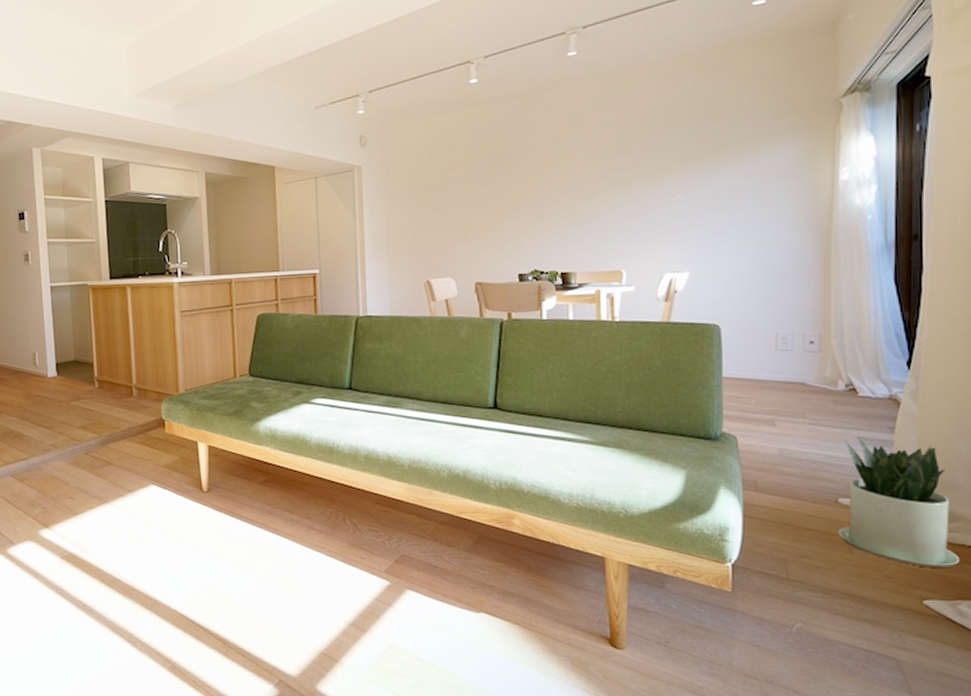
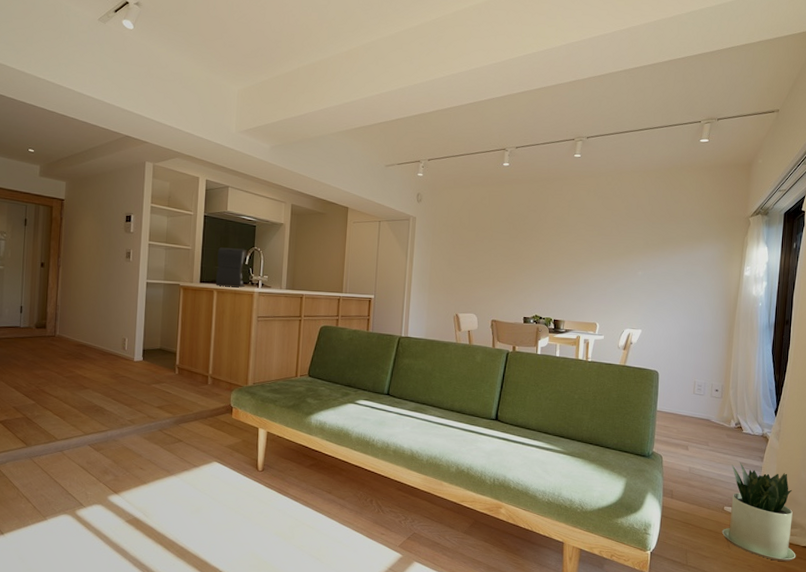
coffee maker: none [126,233,163,281] -> present [215,247,248,288]

